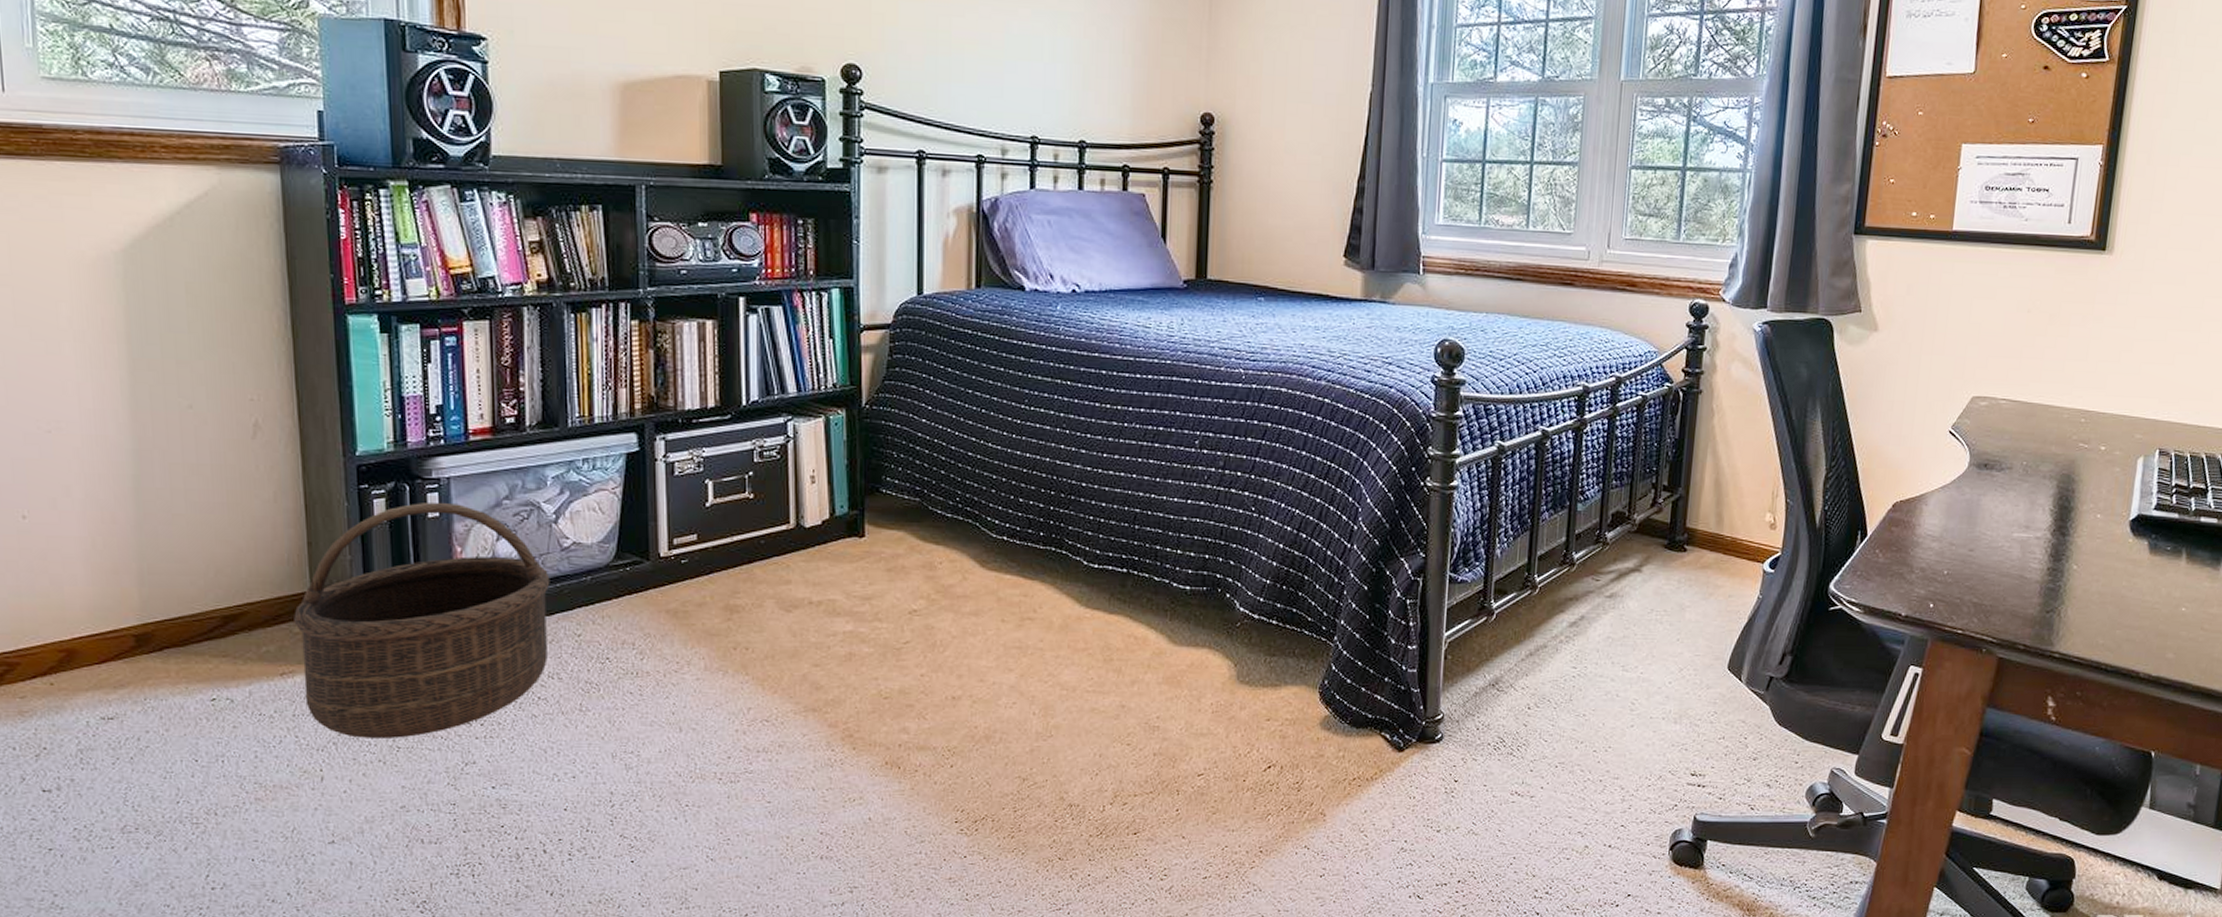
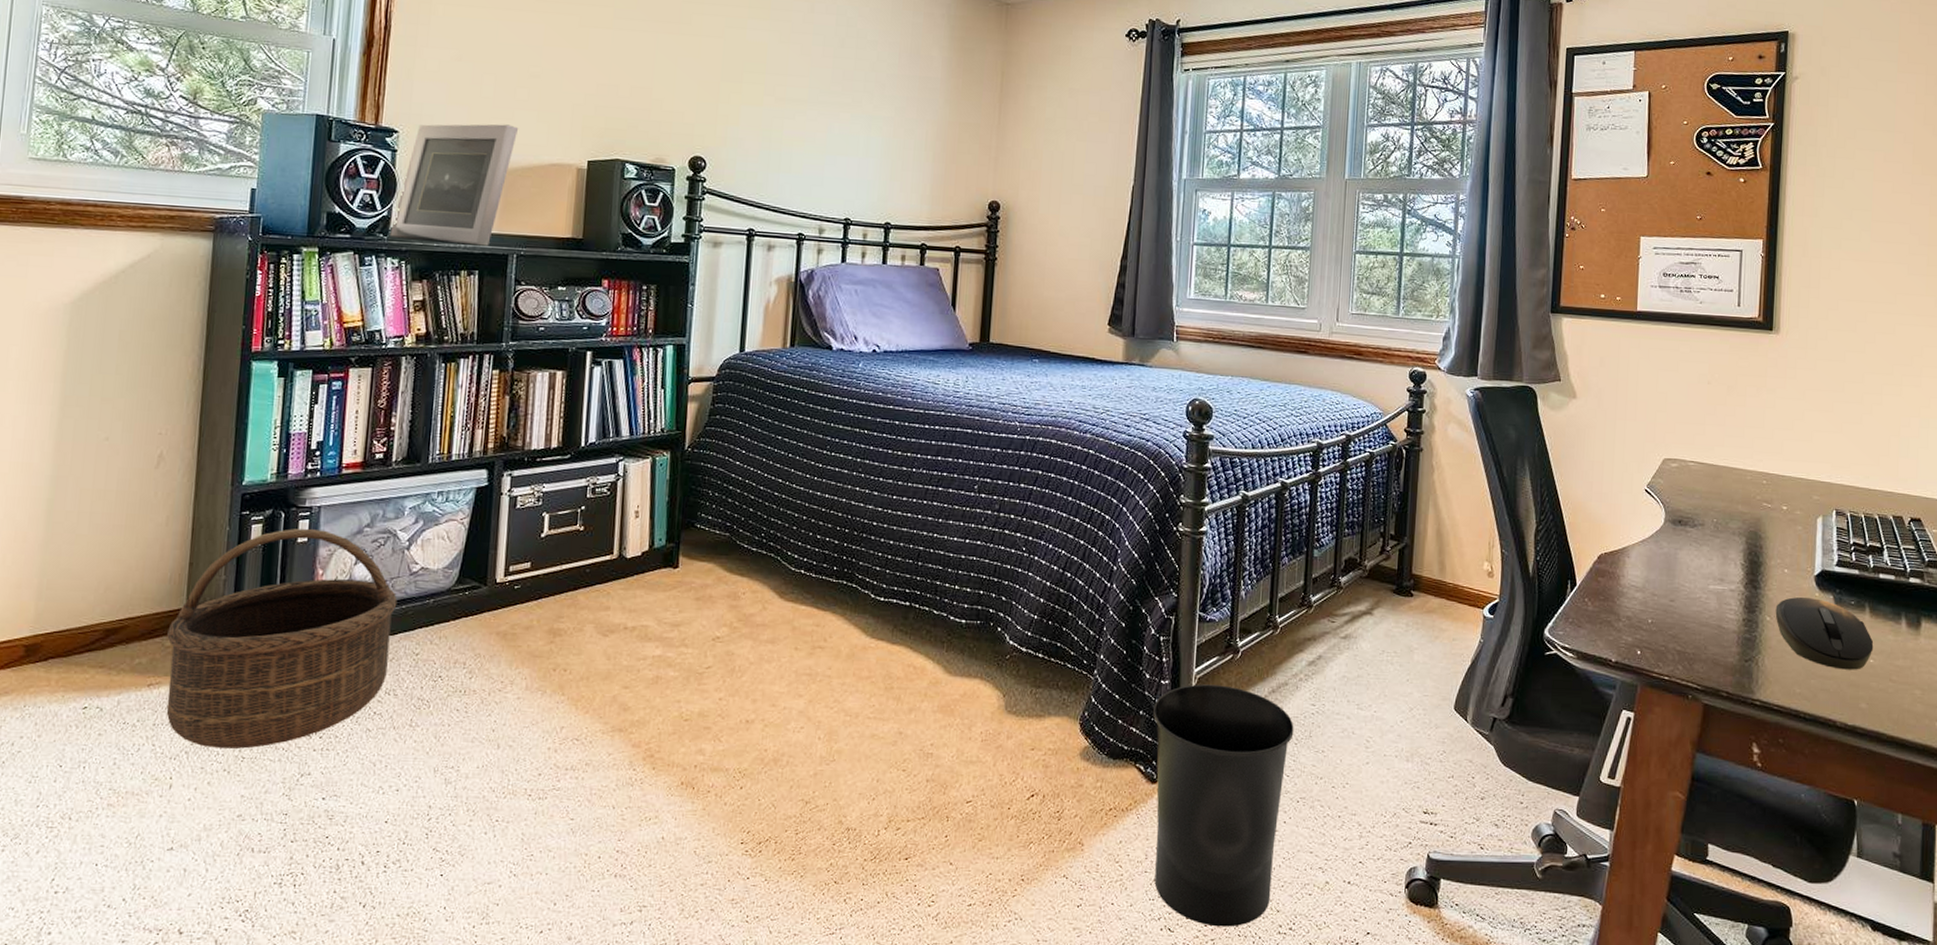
picture frame: none [491,27,633,176] -> present [390,124,519,246]
waste bin: none [1398,648,1553,893] -> present [1152,684,1294,927]
computer mouse: none [2083,543,2188,619] -> present [1775,596,1874,670]

